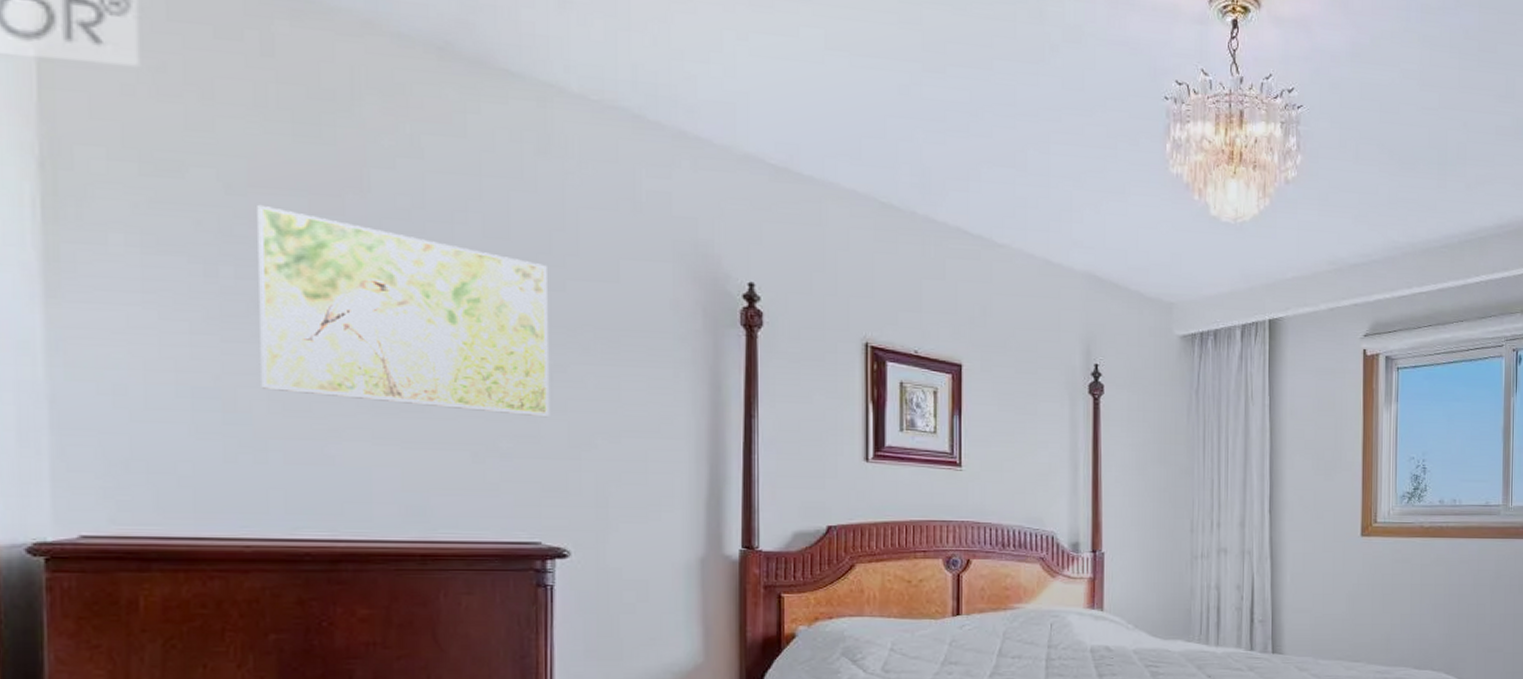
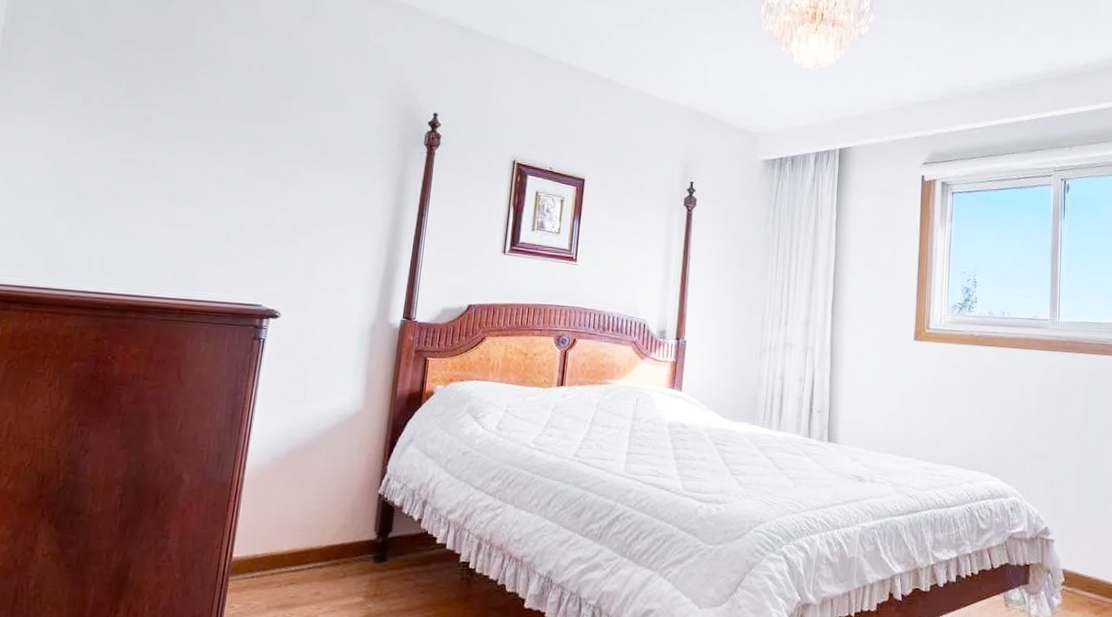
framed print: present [257,204,550,418] -> none [101,56,297,210]

